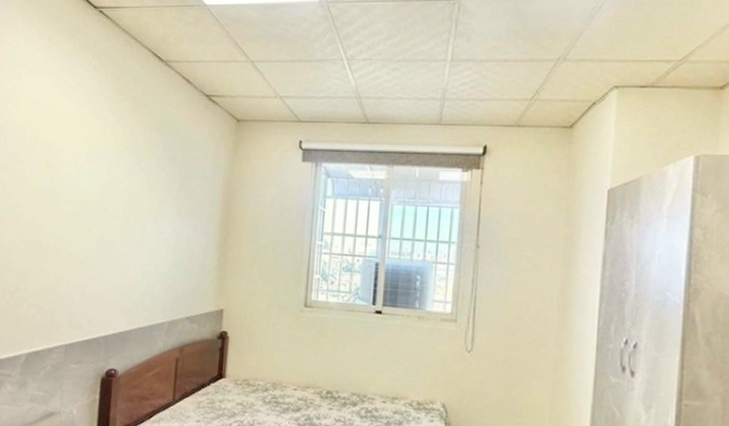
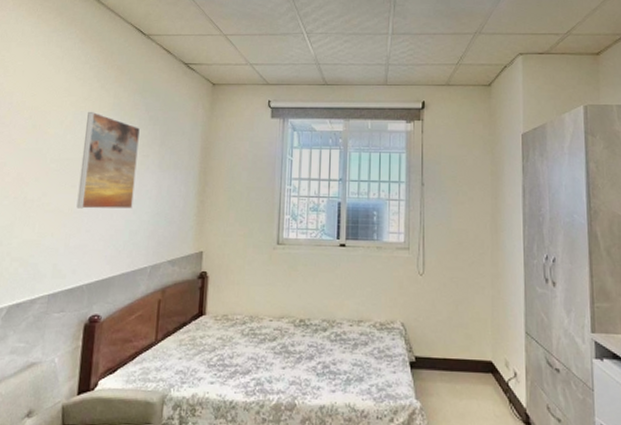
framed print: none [92,150,157,259] -> present [76,112,140,209]

